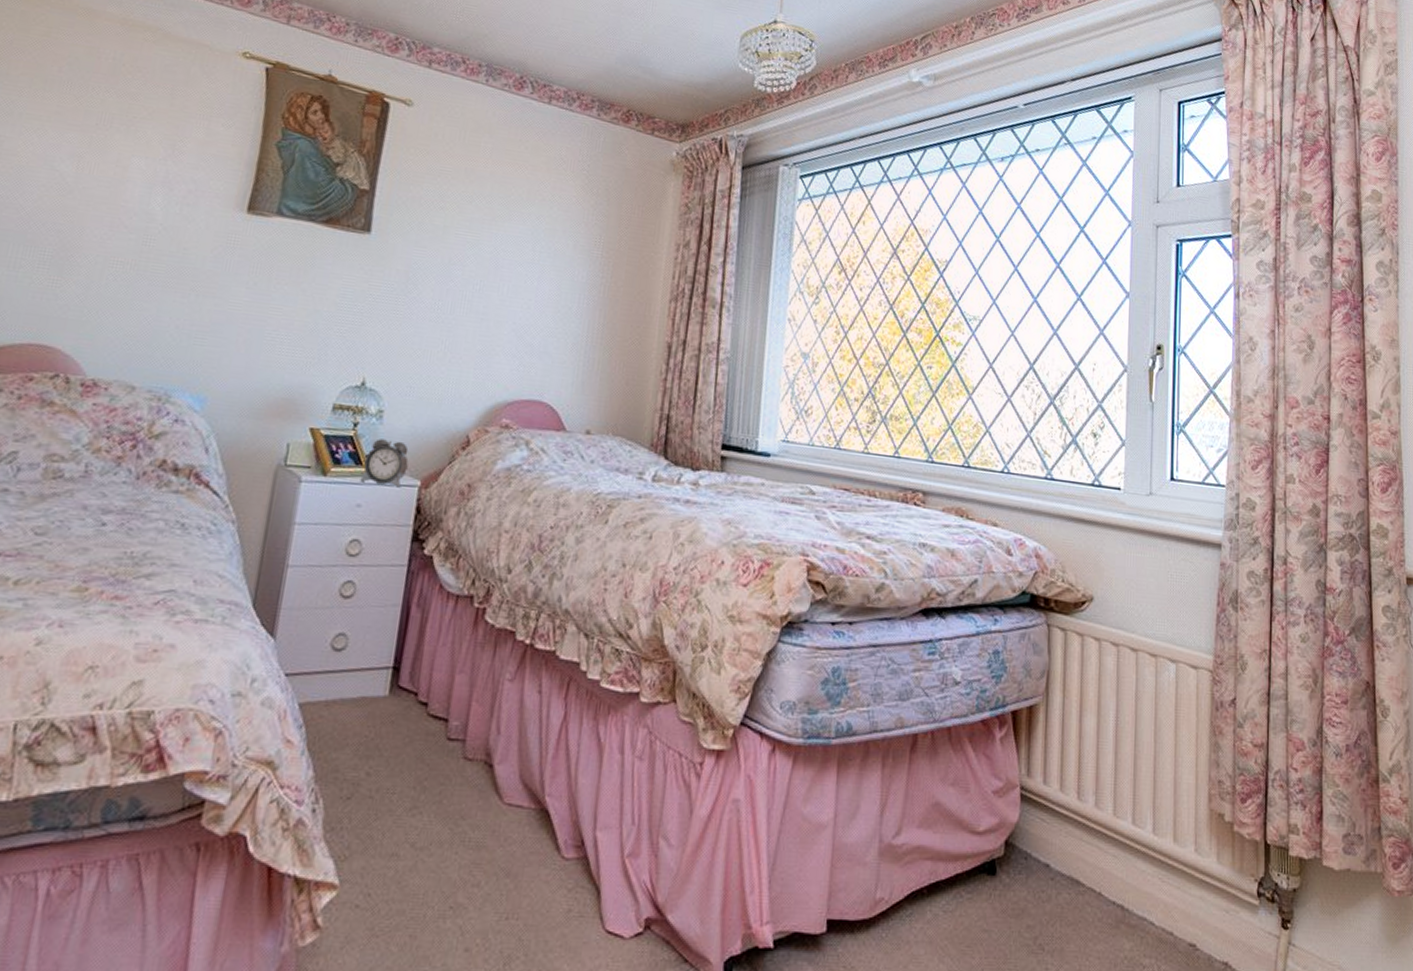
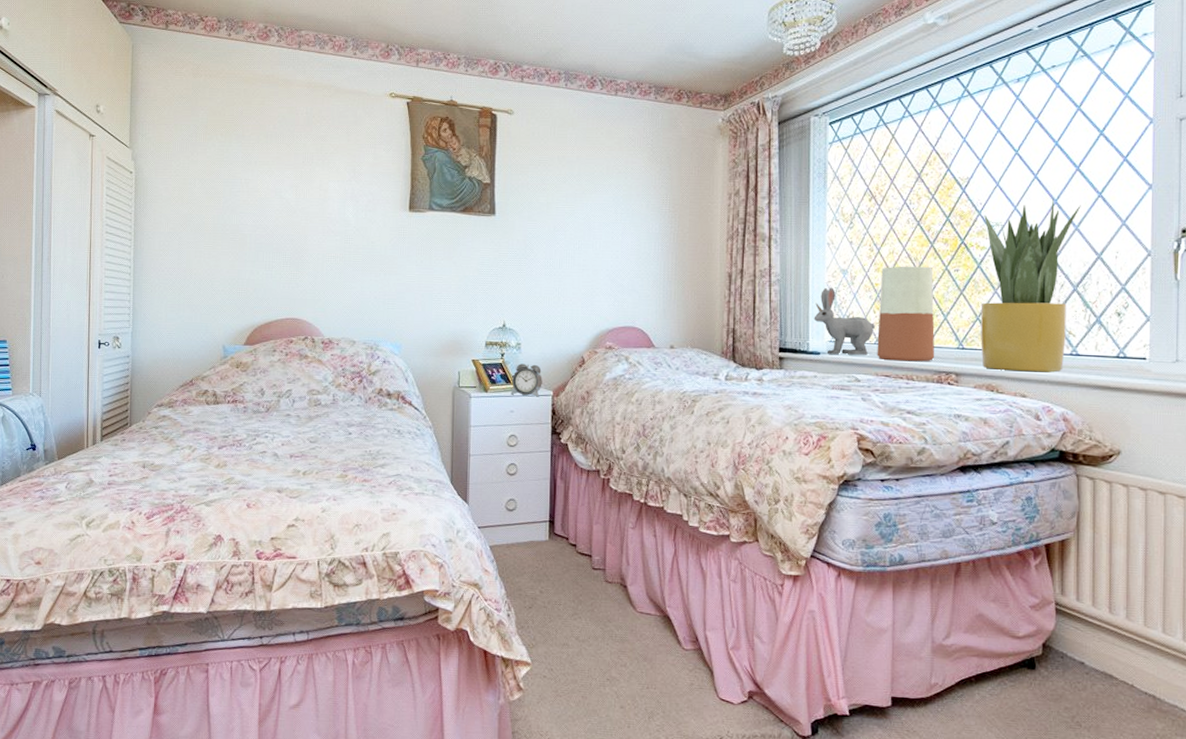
decorative figurine: none [766,373,838,462] -> present [814,287,876,356]
vase: none [836,355,904,475] -> present [877,266,935,362]
planter: none [951,295,1060,498] -> present [980,198,1081,373]

